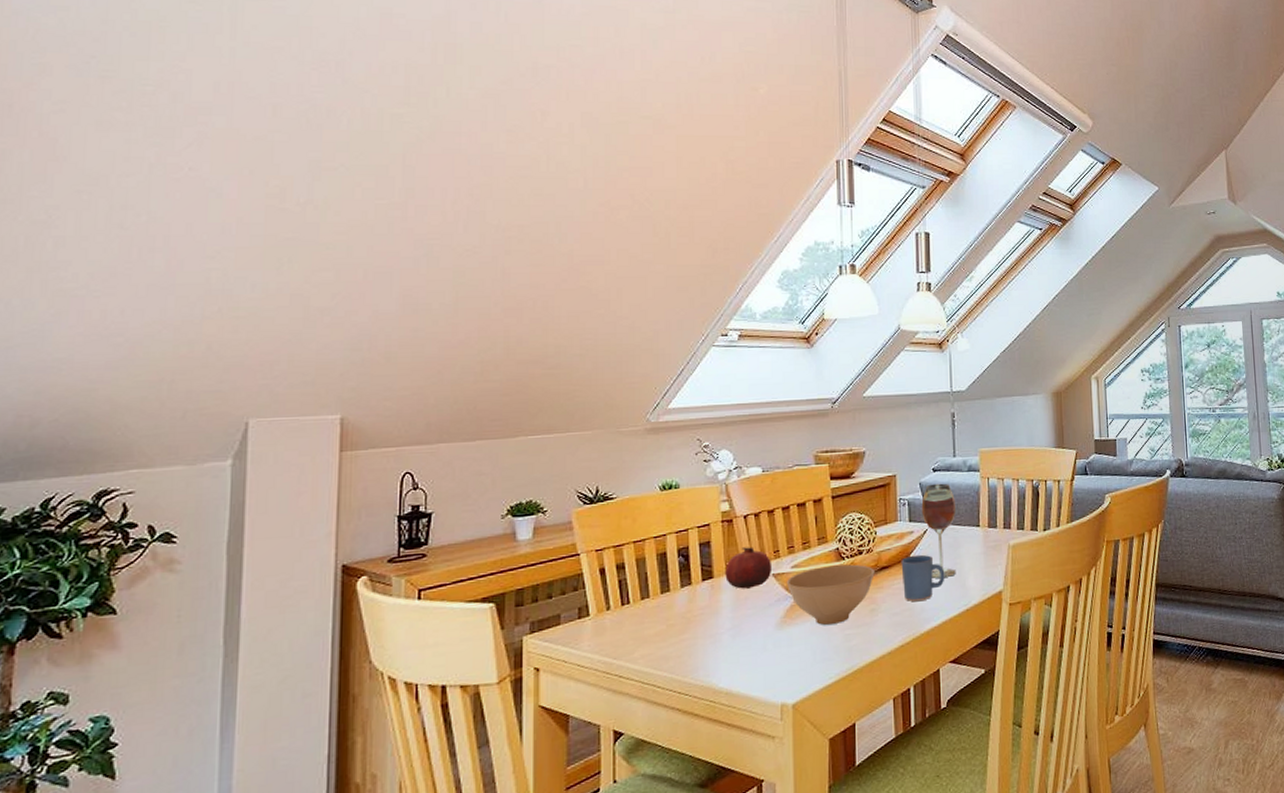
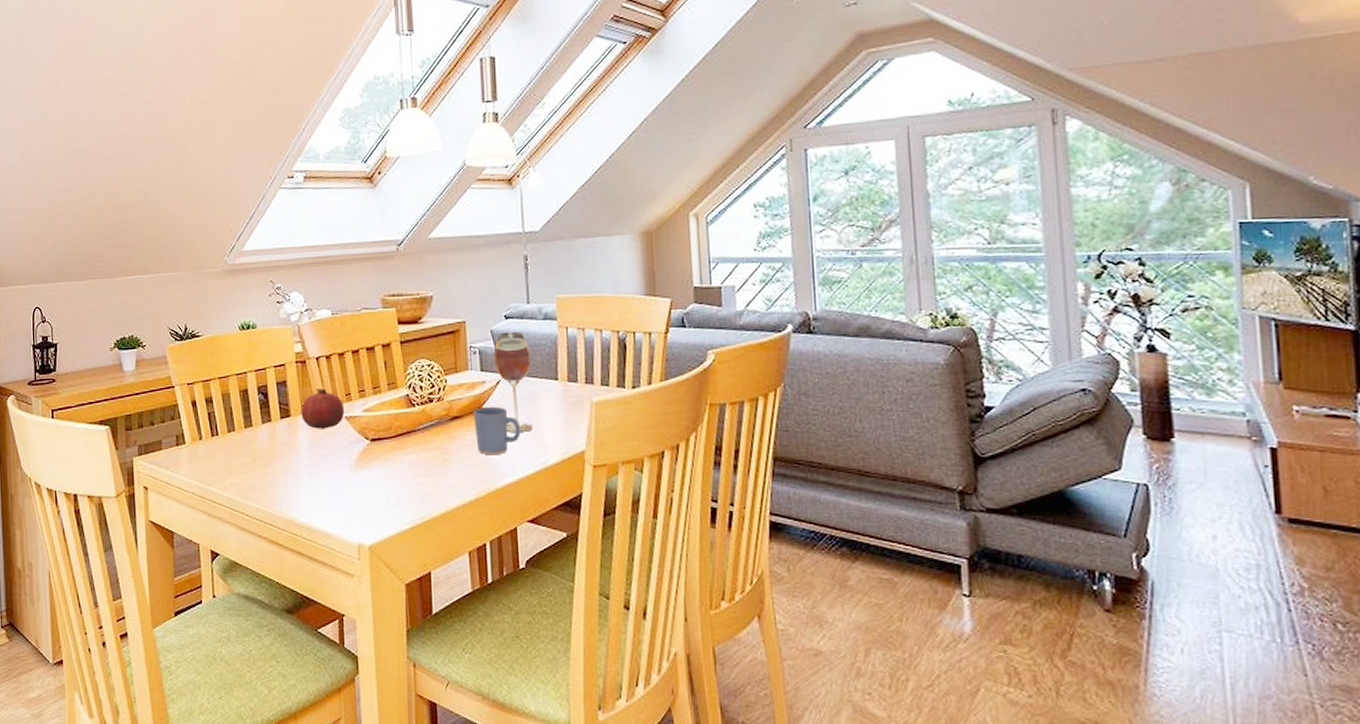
bowl: present [786,564,875,625] -> none [358,412,446,471]

